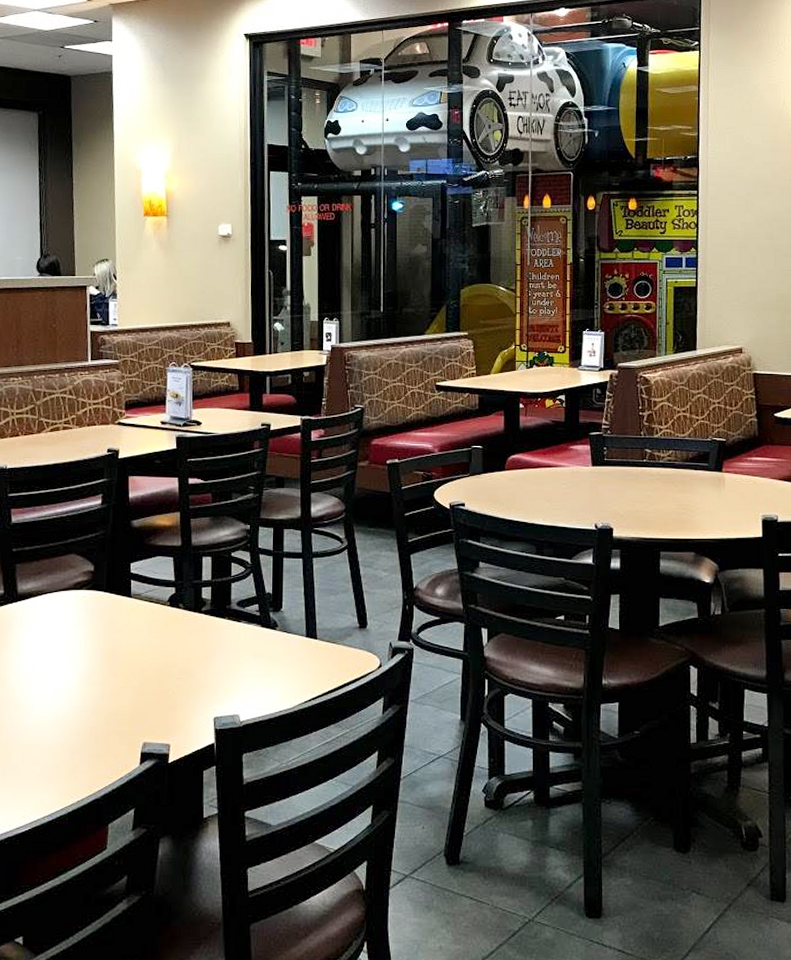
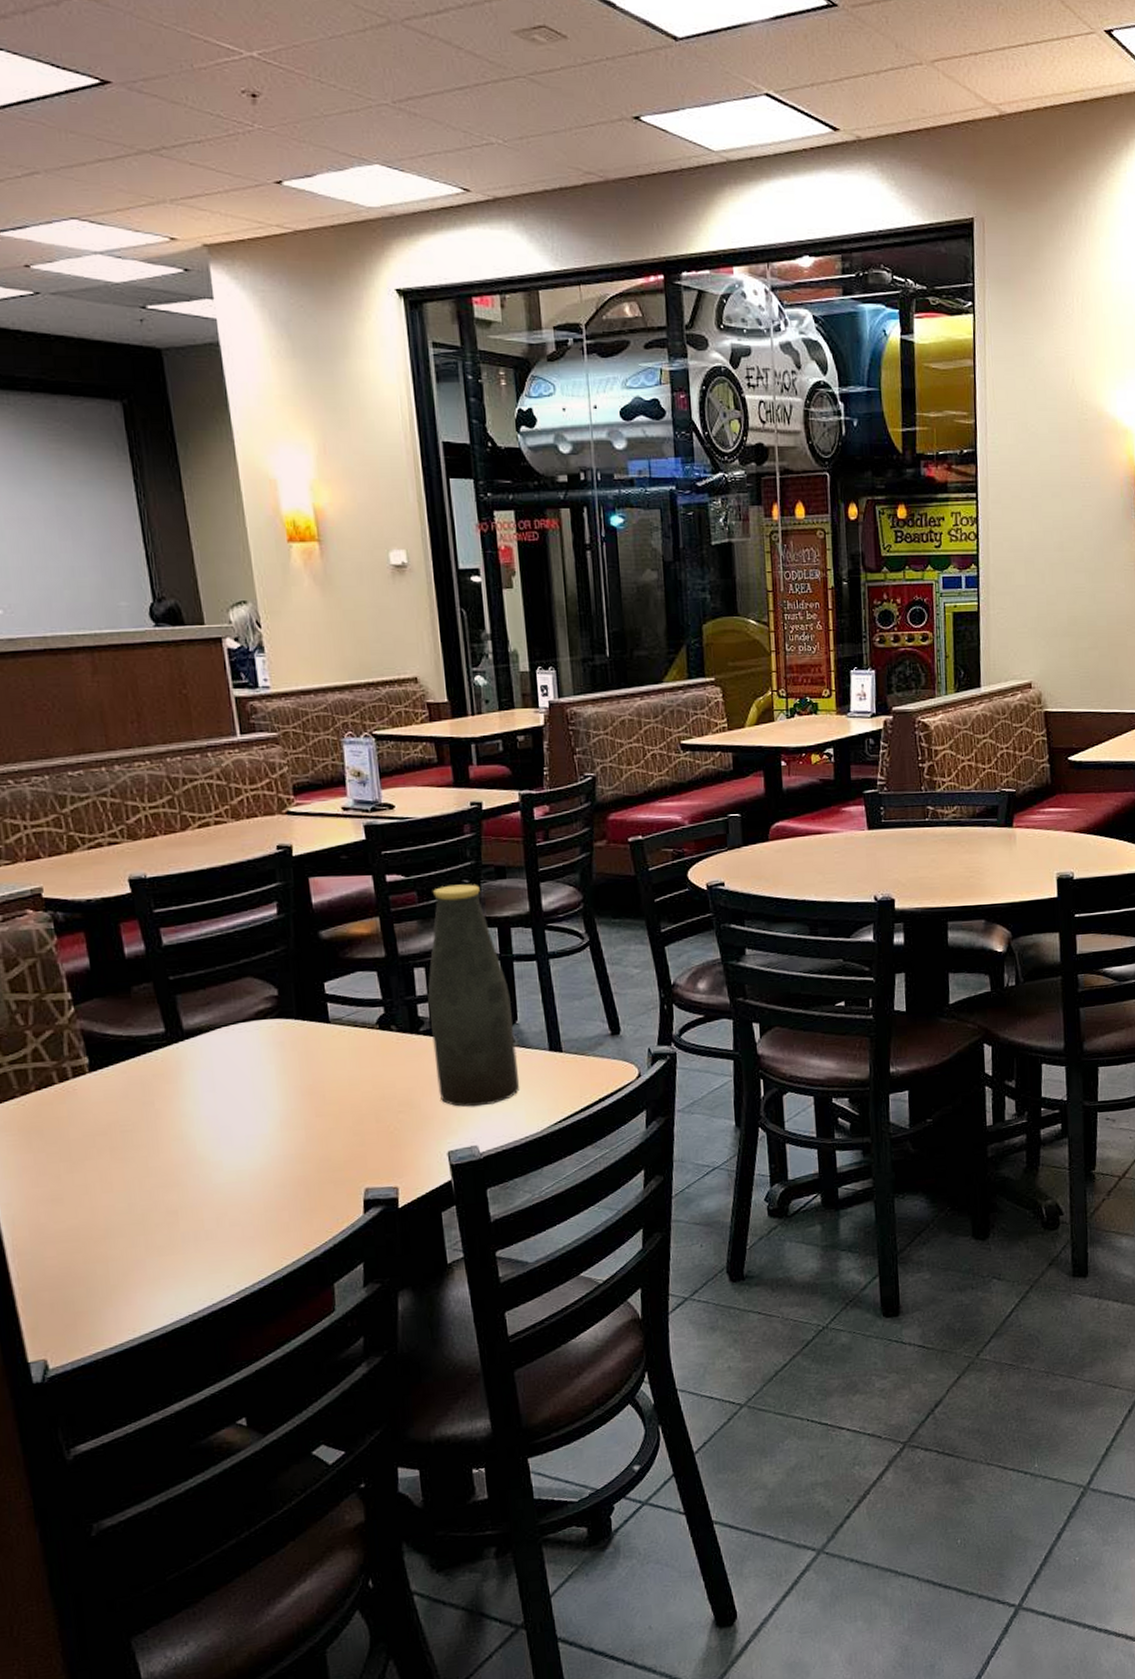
bottle: none [211,490,279,680] -> present [427,884,520,1107]

